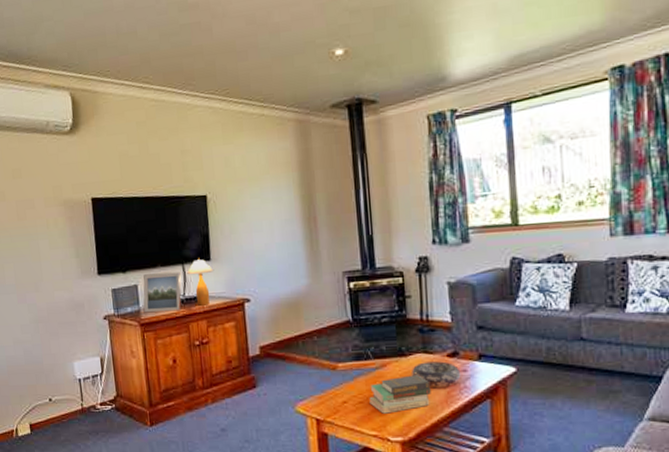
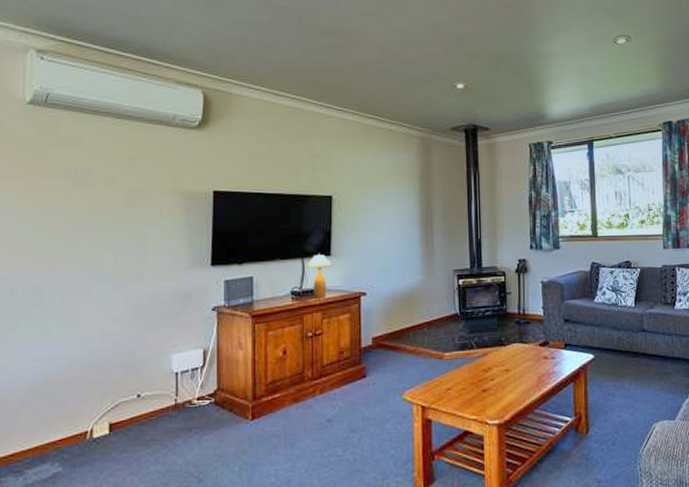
picture frame: present [143,272,182,313] -> none [257,265,299,305]
books: present [369,375,431,414] -> none [471,362,525,399]
decorative bowl: present [411,361,461,389] -> none [508,350,550,374]

